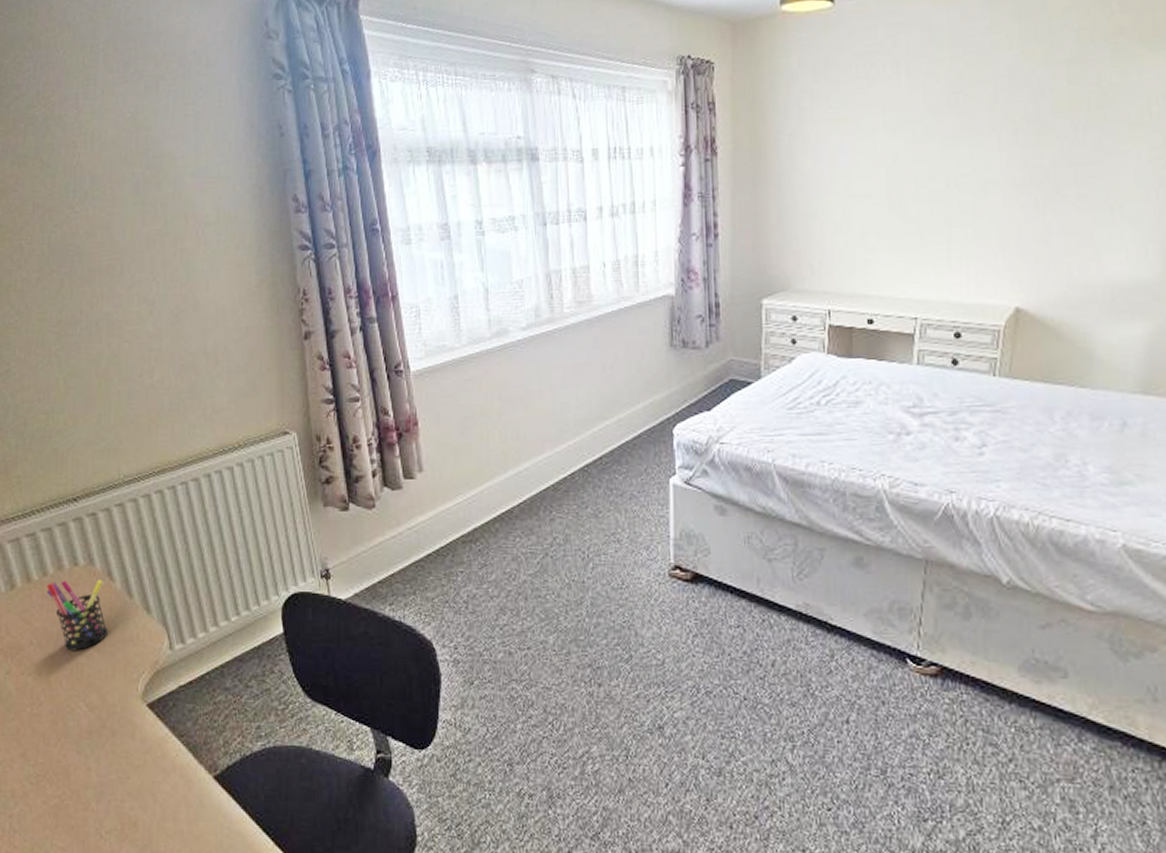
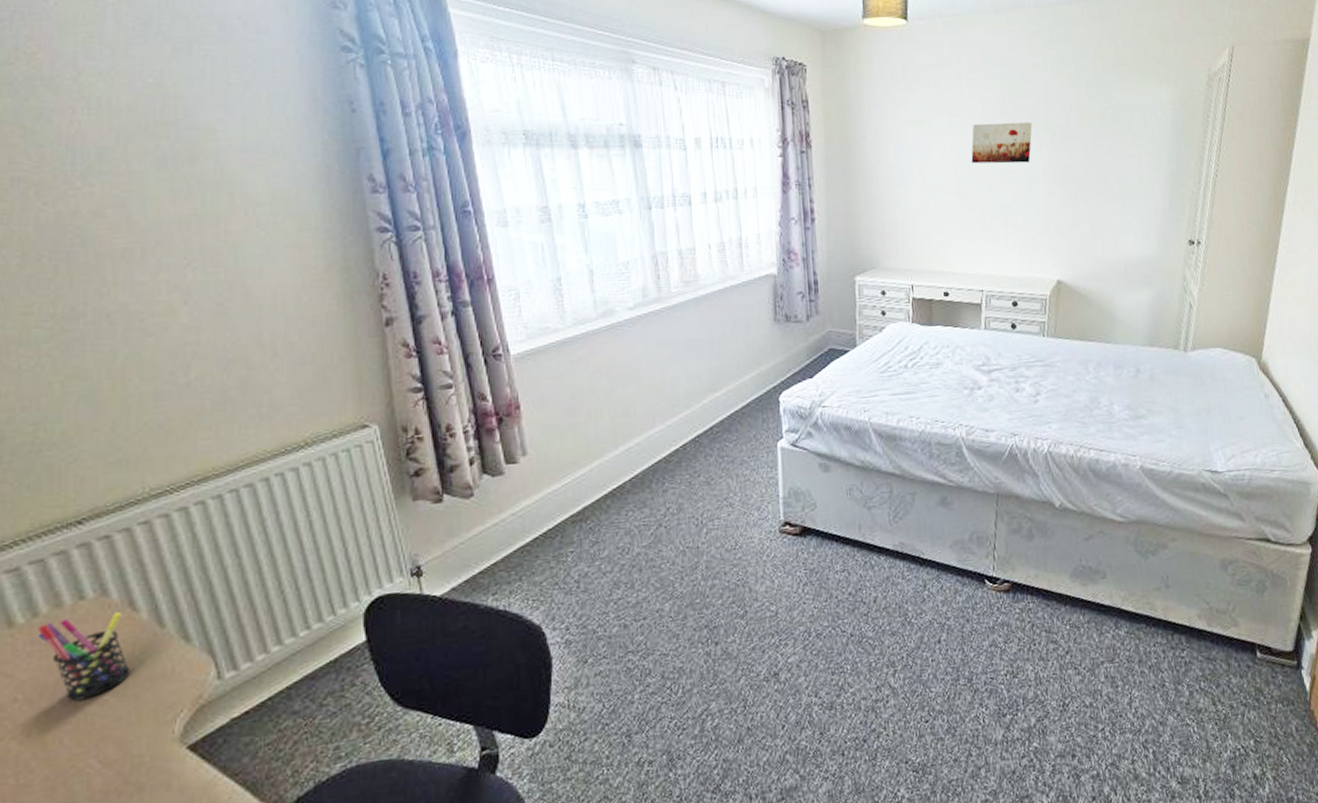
wall art: none [907,114,989,167] -> present [971,122,1033,164]

